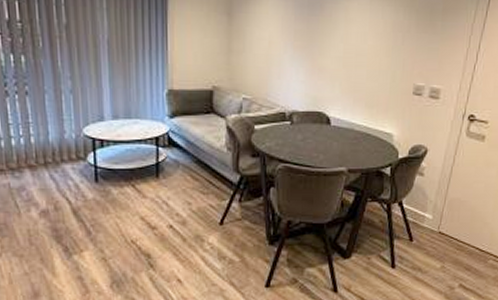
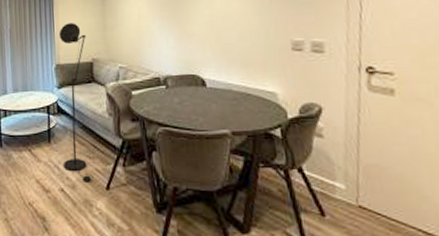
floor lamp: none [172,41,207,218] -> present [59,23,94,182]

